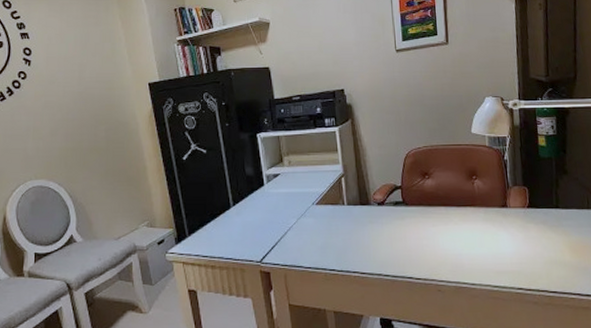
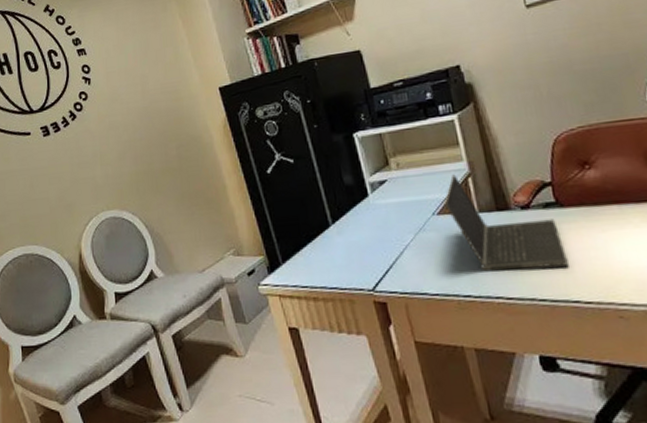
laptop computer: none [321,174,407,252] -> present [443,174,569,272]

